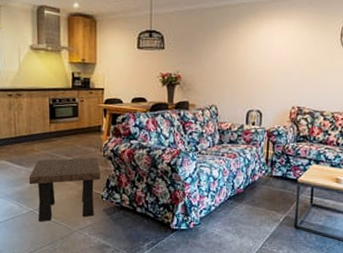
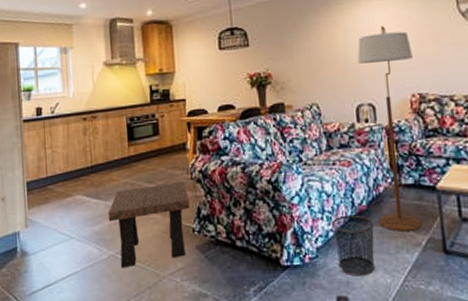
waste bin: none [214,195,247,241] -> present [331,215,376,277]
floor lamp: none [251,47,299,211] -> present [357,26,422,232]

